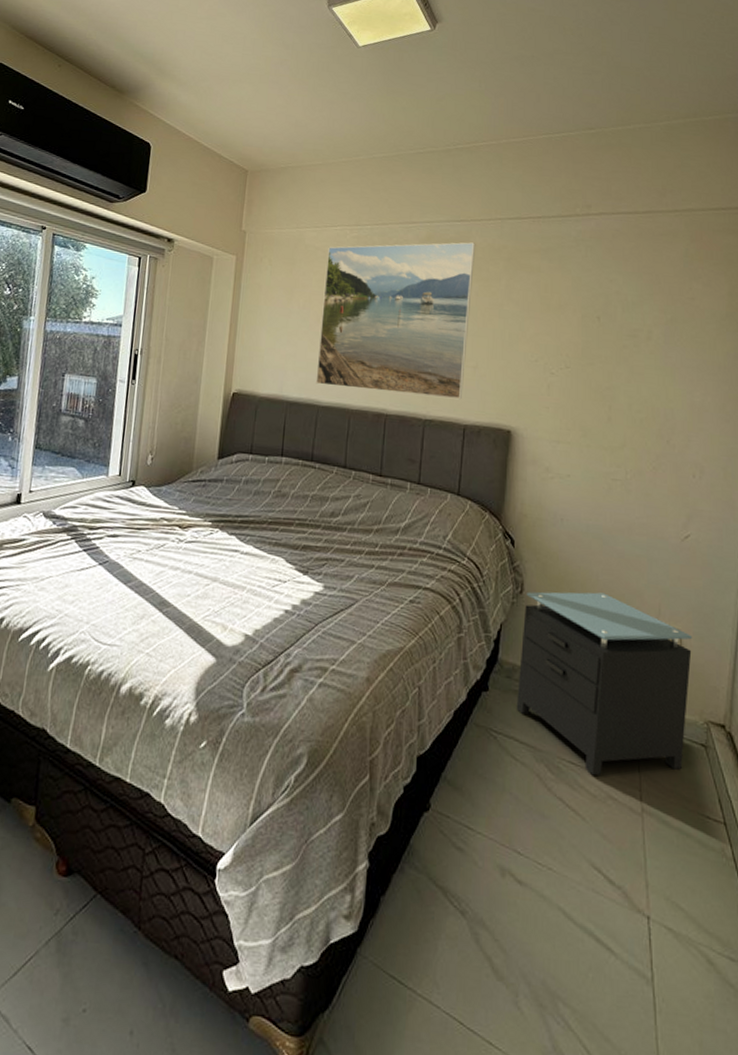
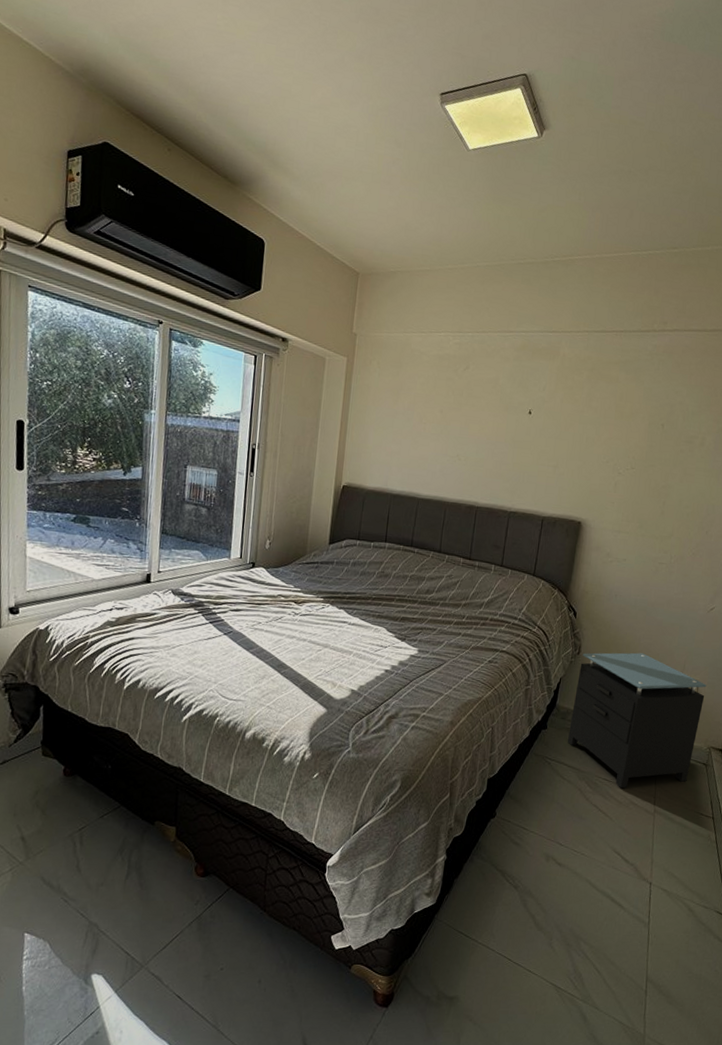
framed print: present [315,242,476,400] -> none [417,351,565,495]

